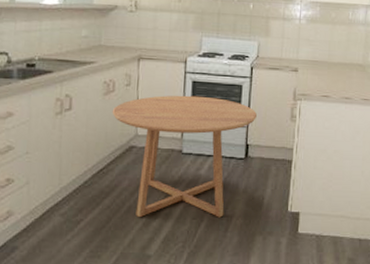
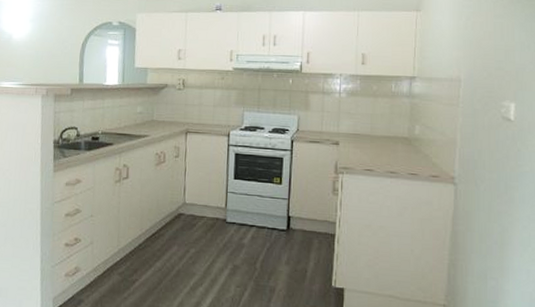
dining table: present [112,95,257,218] -> none [163,166,298,288]

